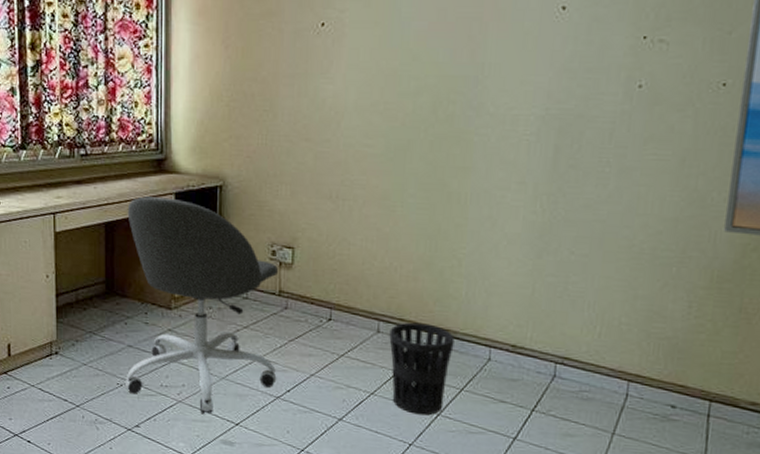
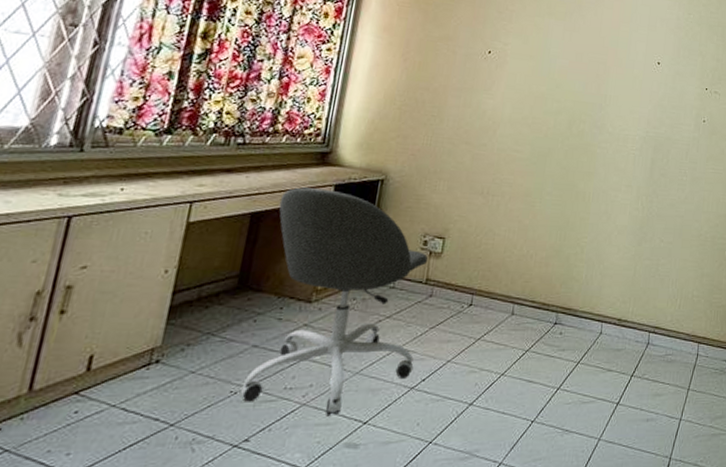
wastebasket: present [389,322,455,416] -> none [519,303,575,391]

